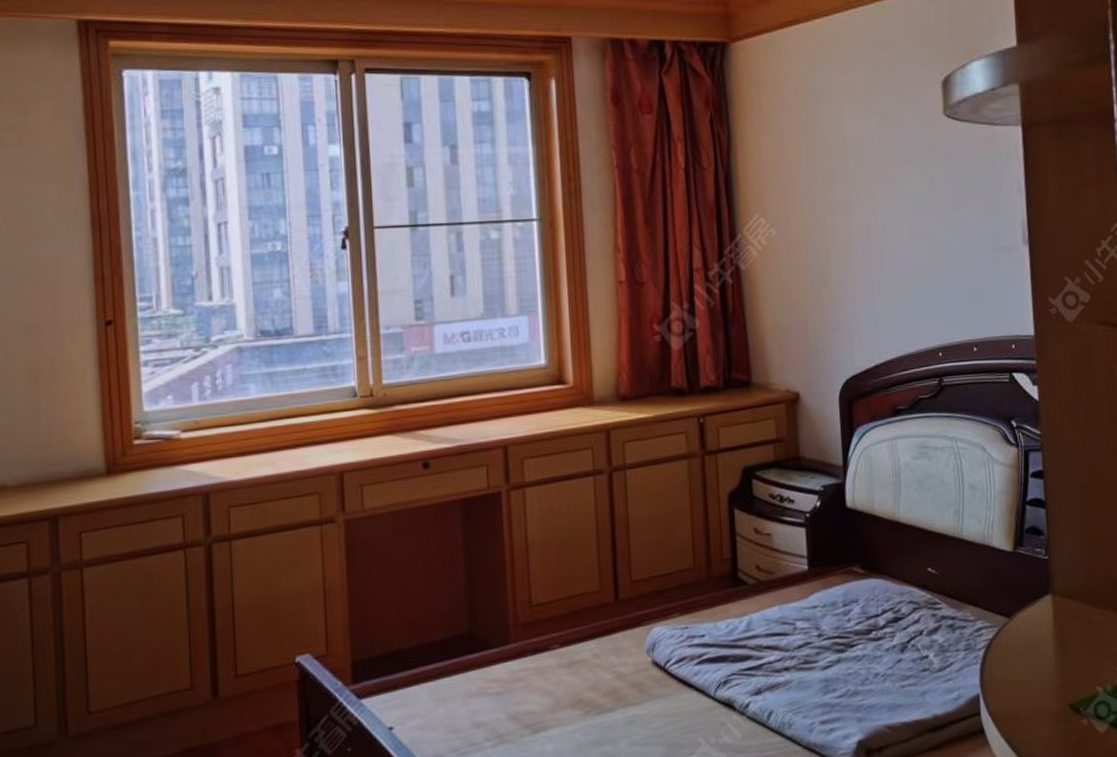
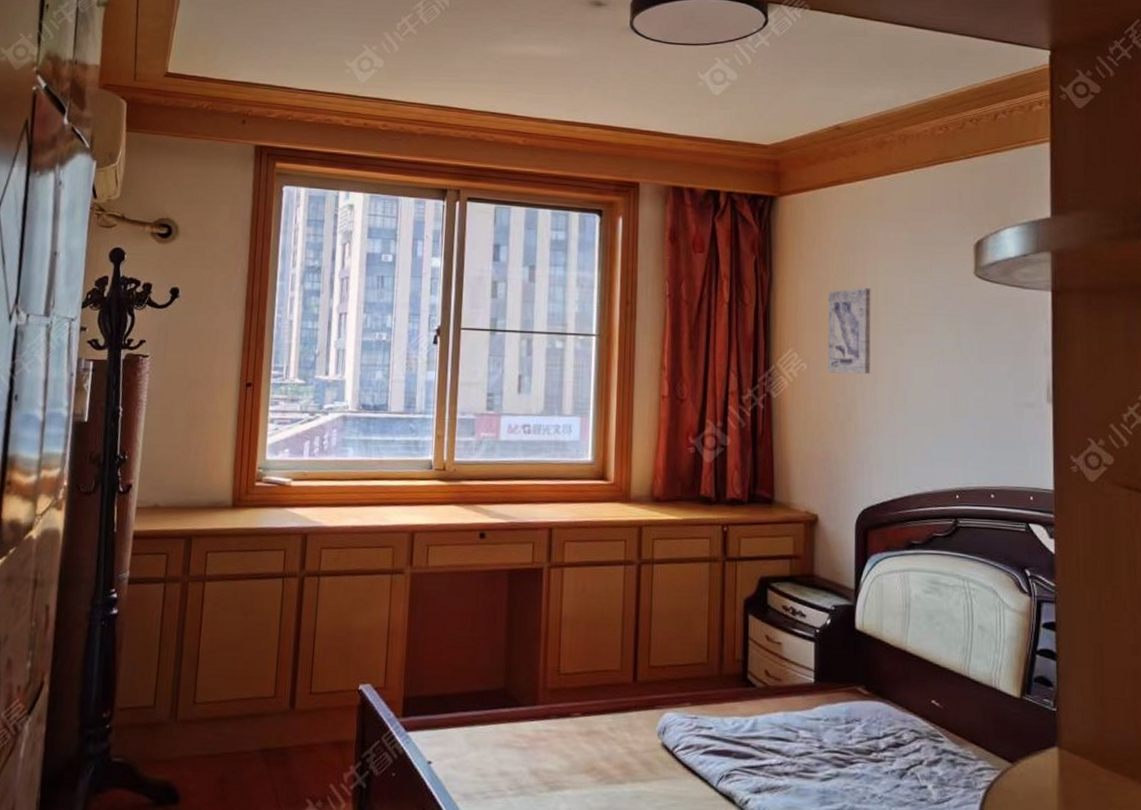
wall art: none [793,138,843,237] -> present [828,287,871,374]

